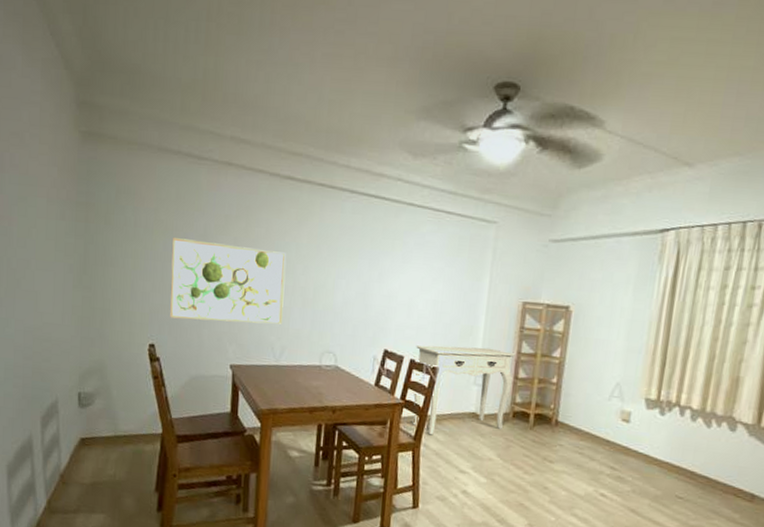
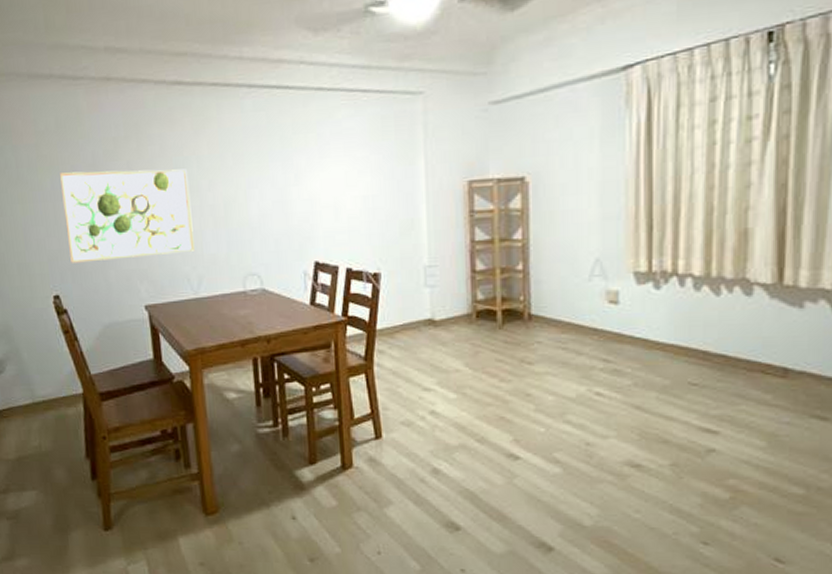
console table: present [412,345,515,436] -> none [350,241,470,353]

